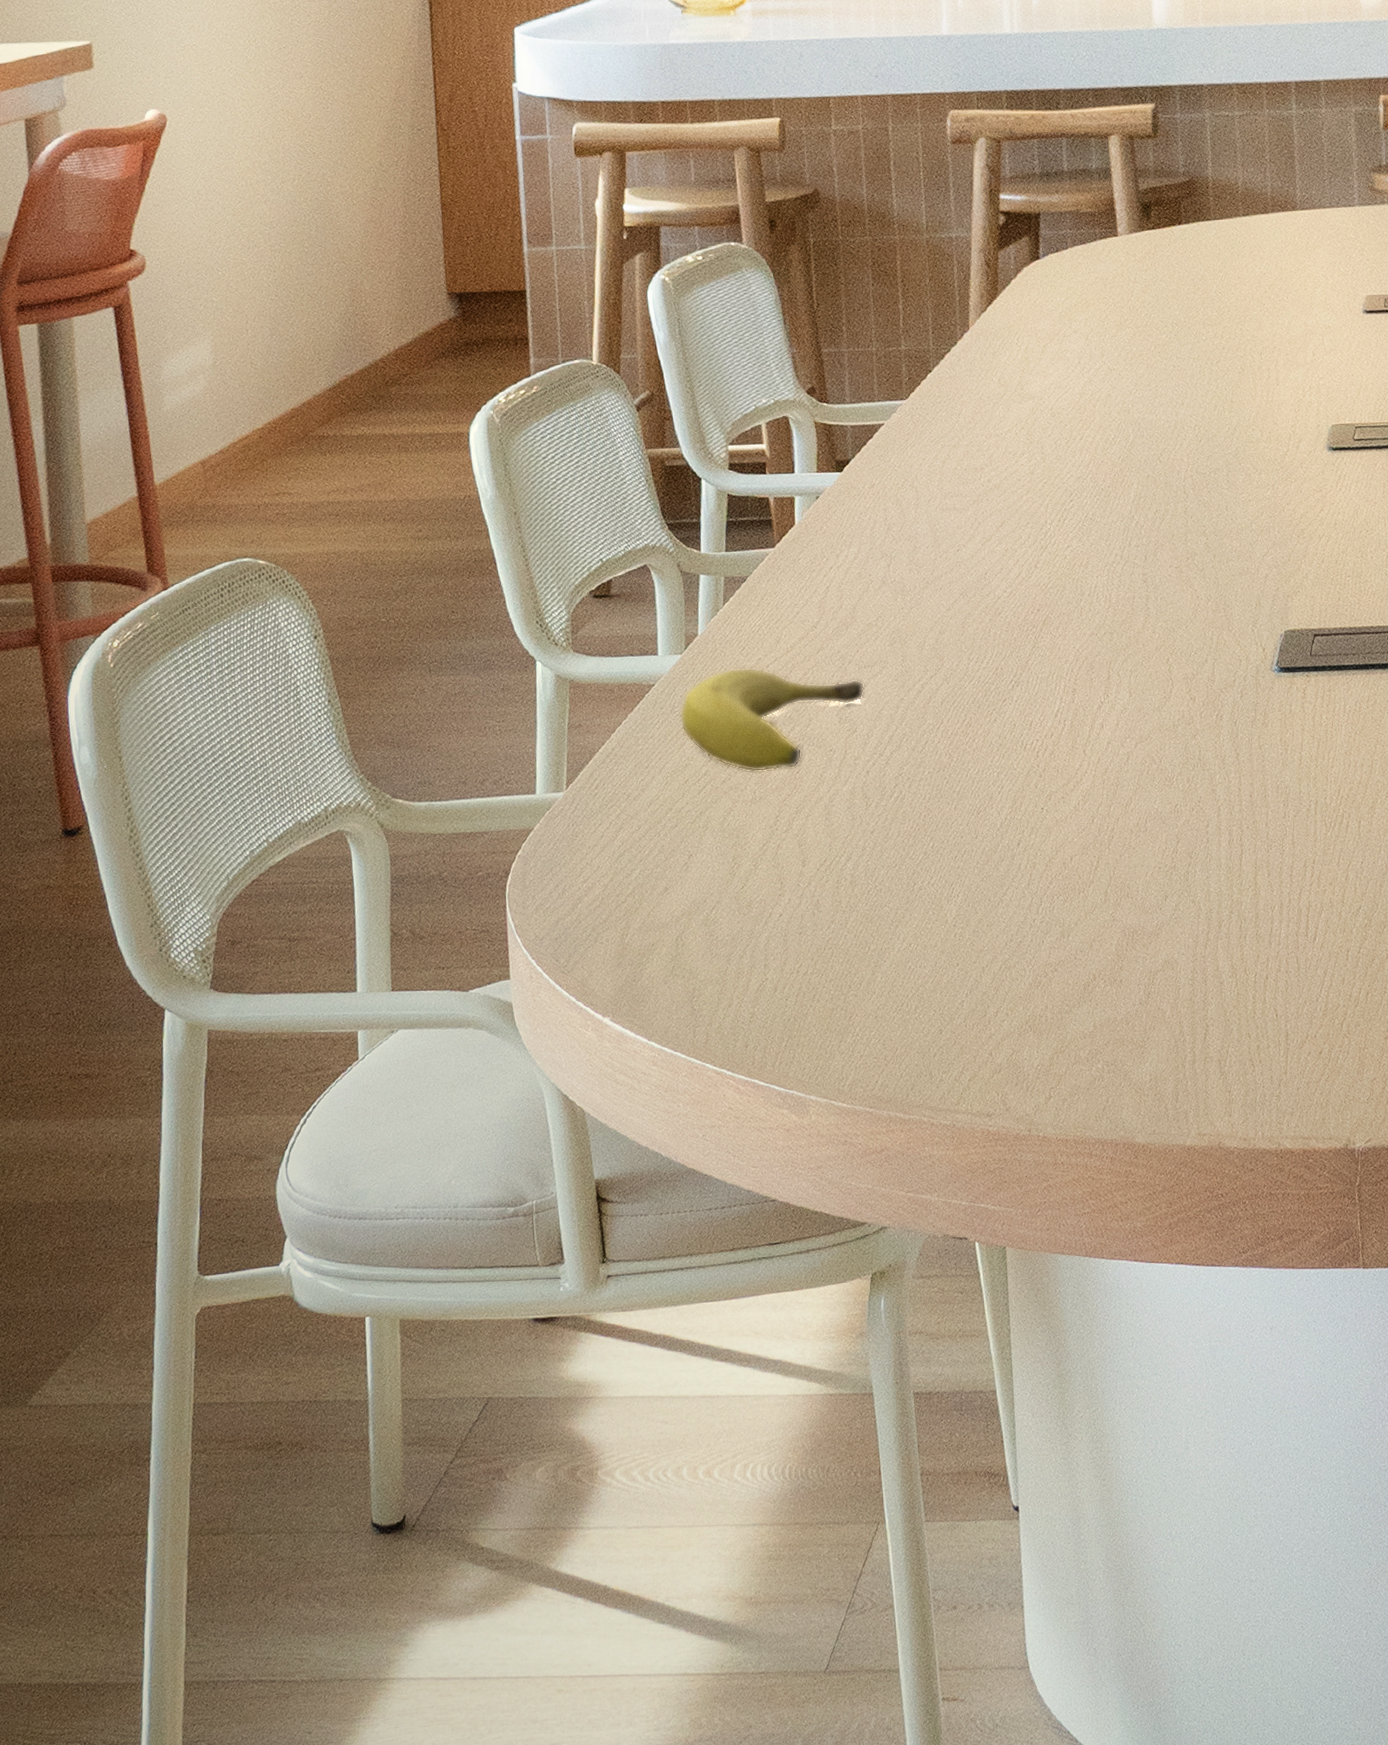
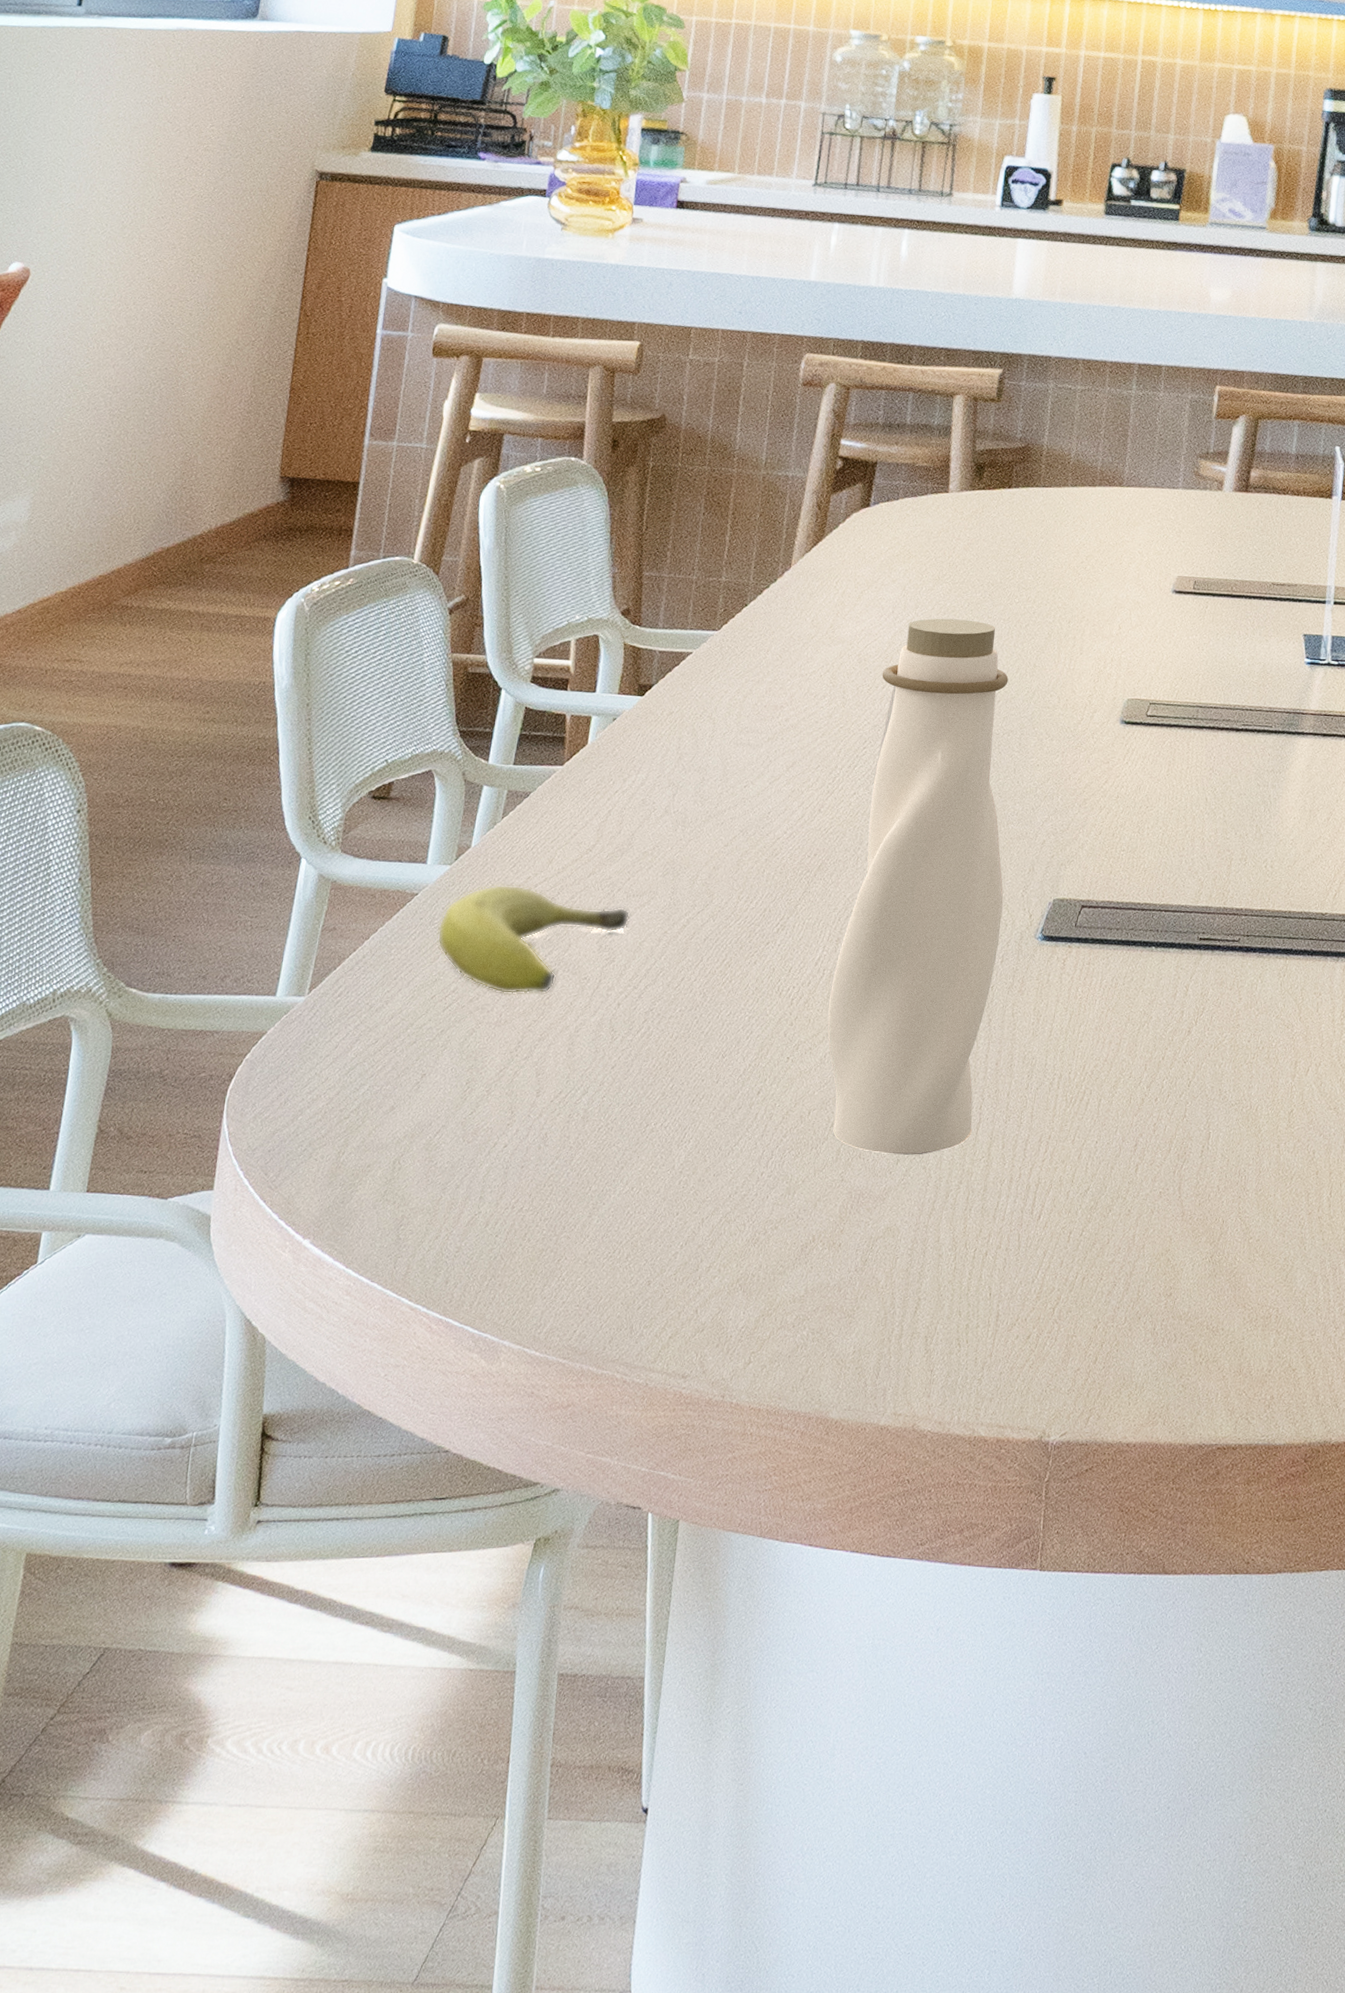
water bottle: none [1074,362,1236,891] -> present [827,618,1009,1155]

